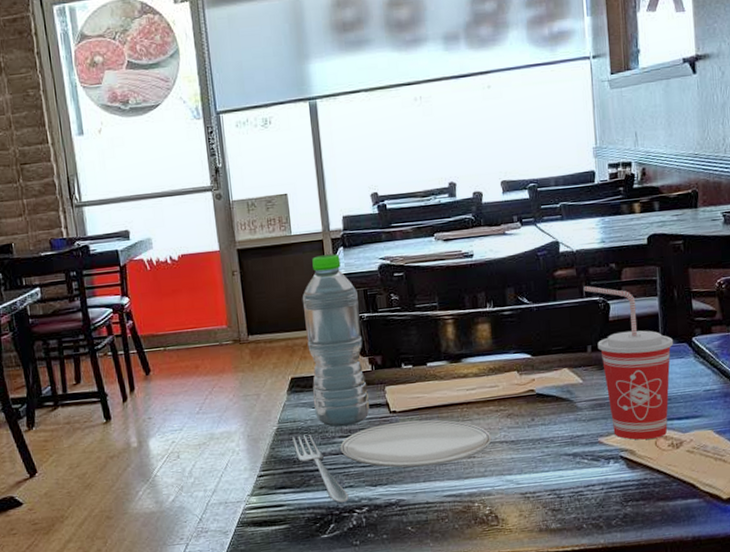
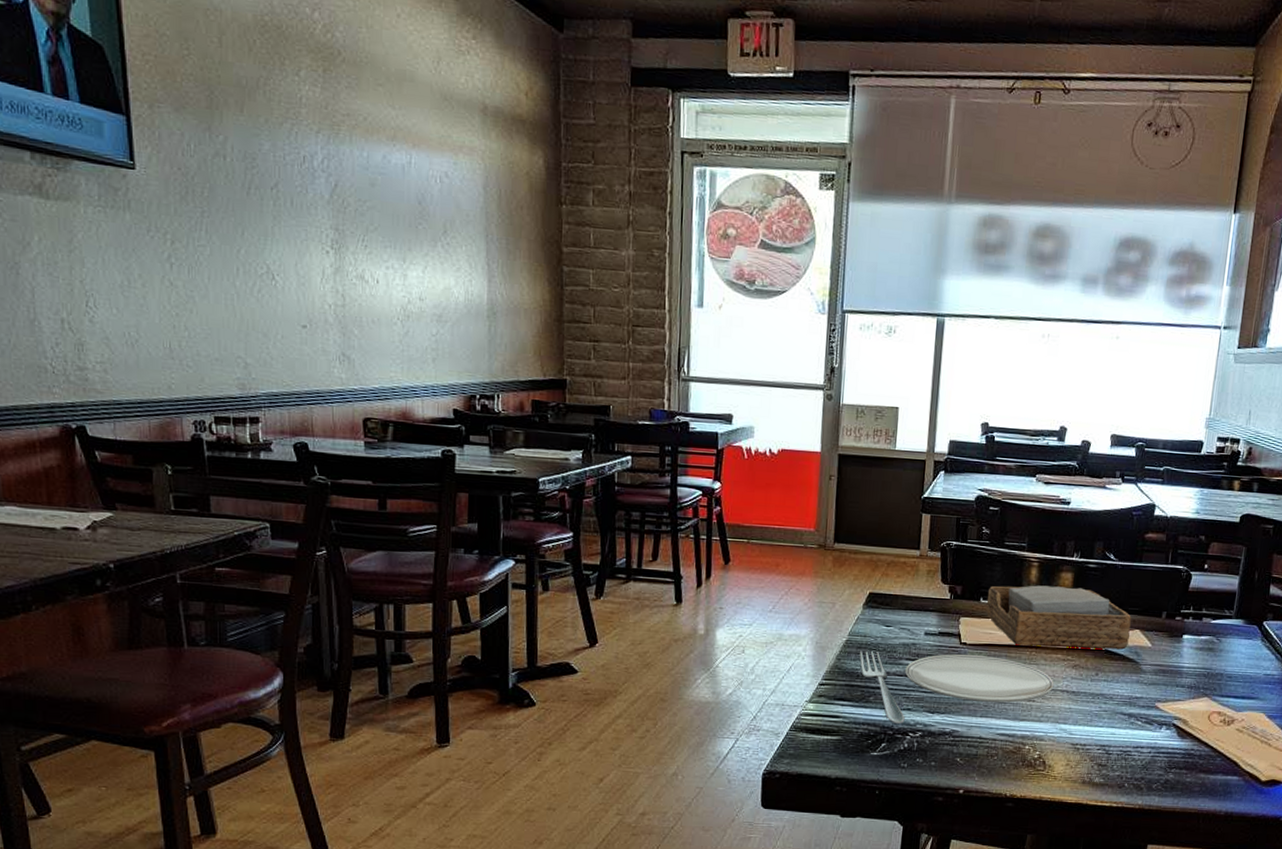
water bottle: present [302,254,370,427] -> none [886,475,951,650]
napkin holder: none [407,336,559,405] -> present [986,585,1131,650]
beverage cup: present [583,285,674,440] -> none [1170,552,1246,712]

